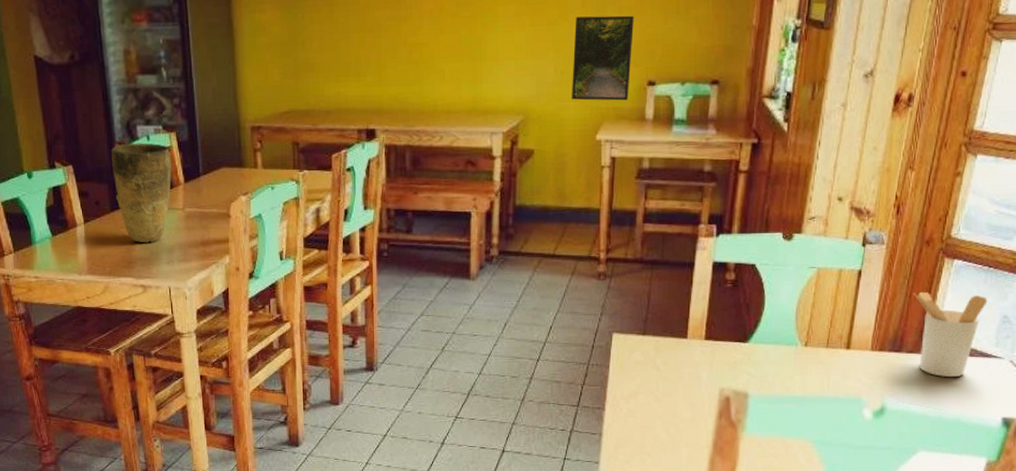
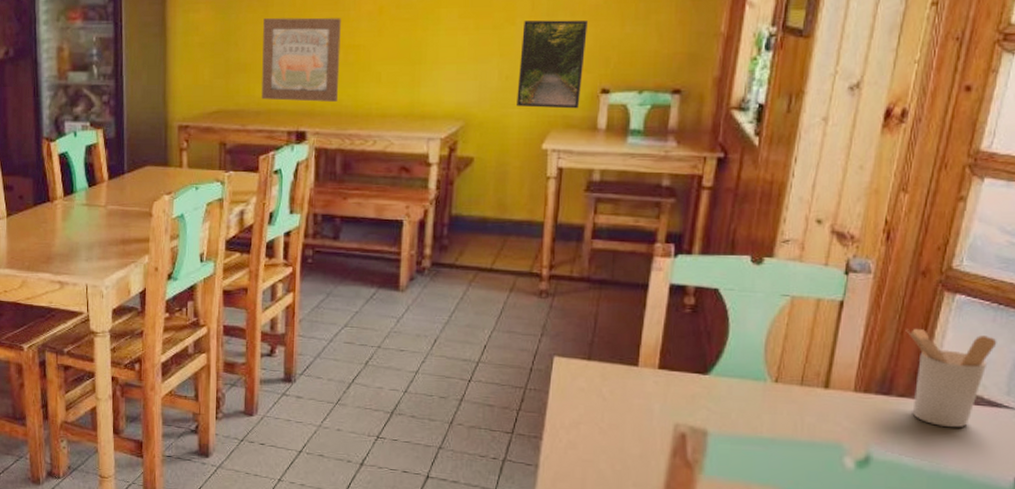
vase: present [111,143,172,243] -> none [38,139,97,239]
wall art: none [329,16,405,100] -> present [261,17,341,102]

